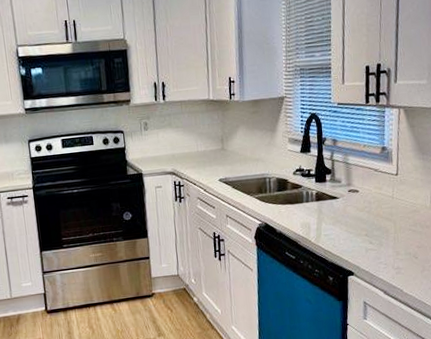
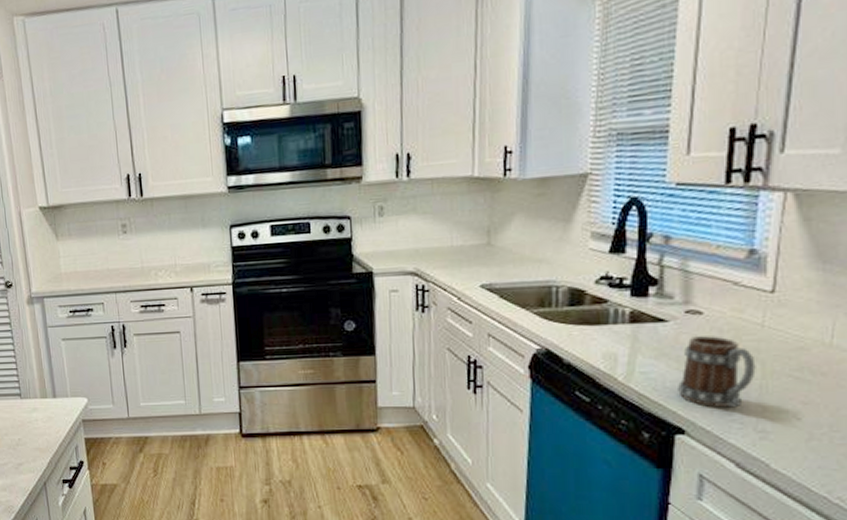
mug: none [347,206,391,255] -> present [678,335,756,408]

